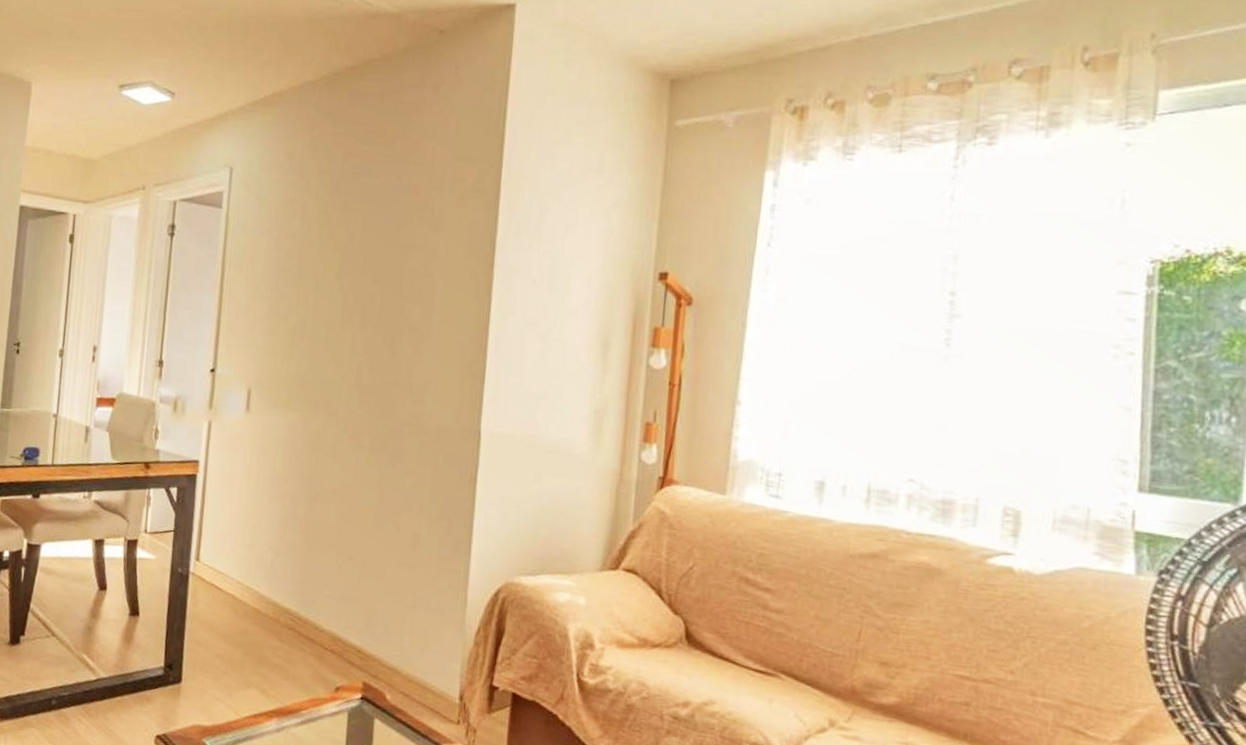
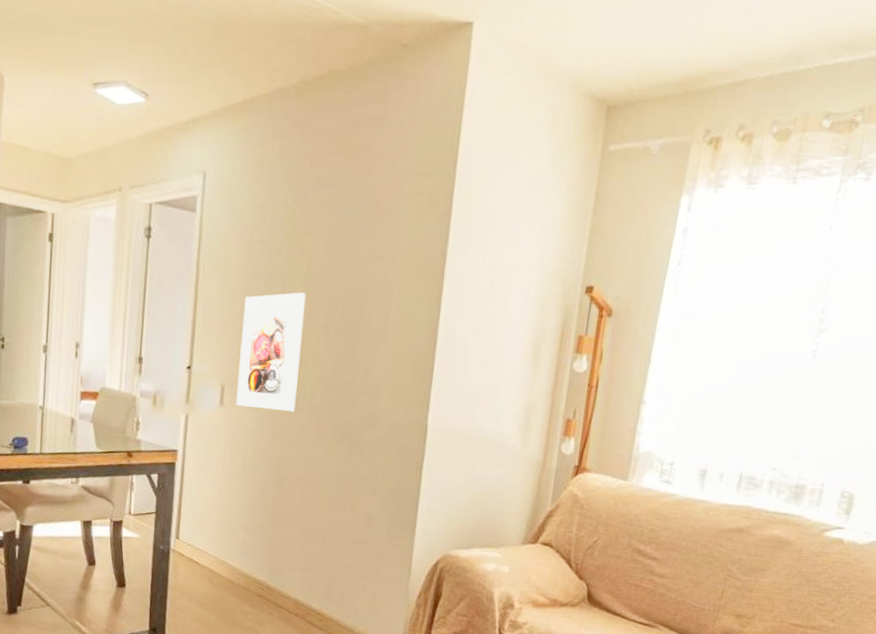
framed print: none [263,287,341,418] -> present [236,292,306,412]

